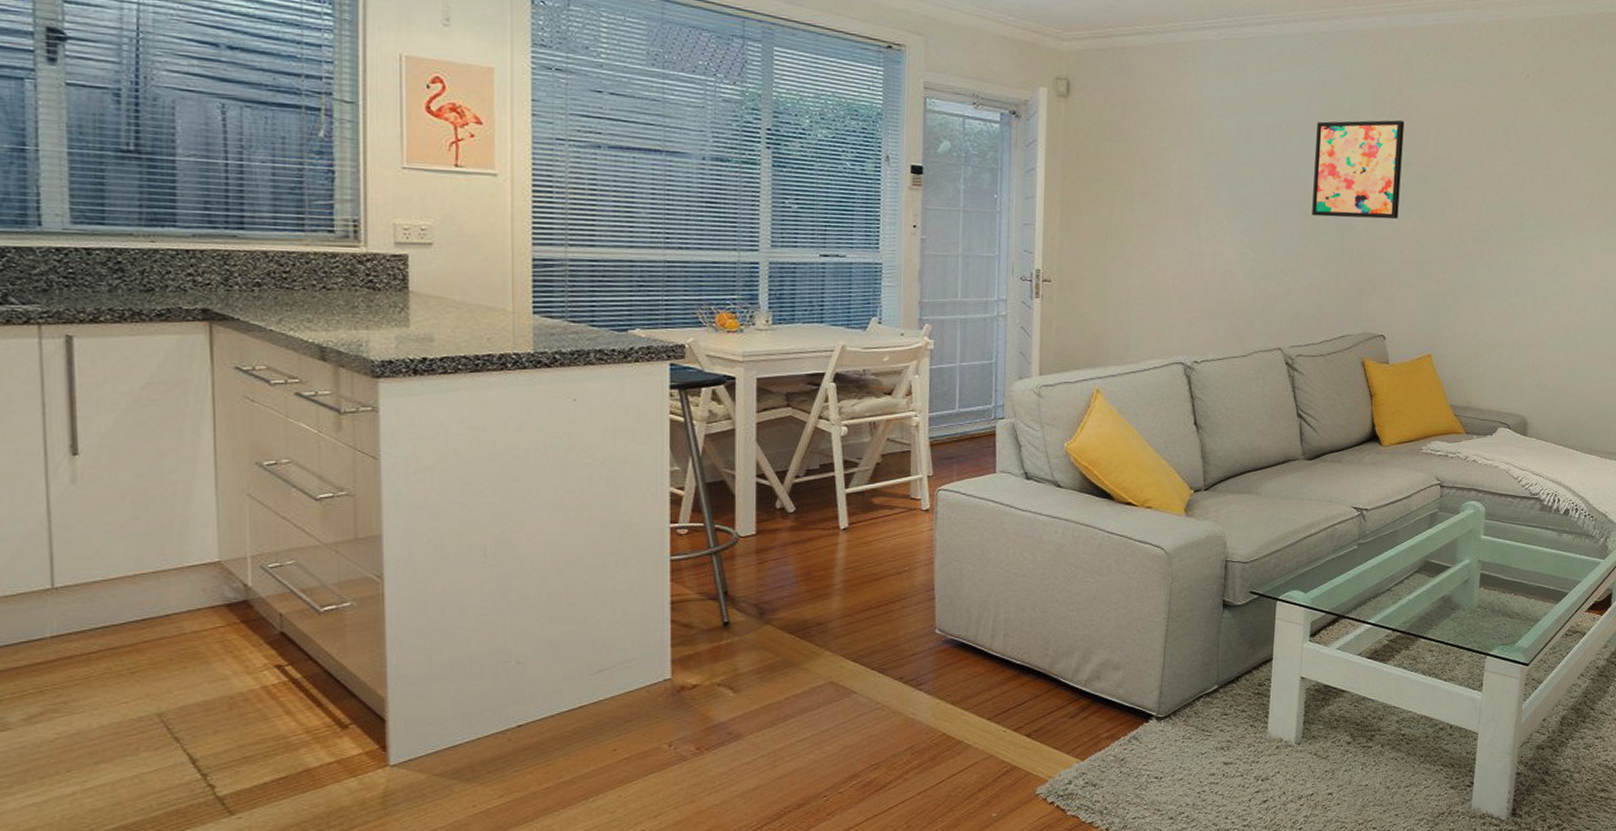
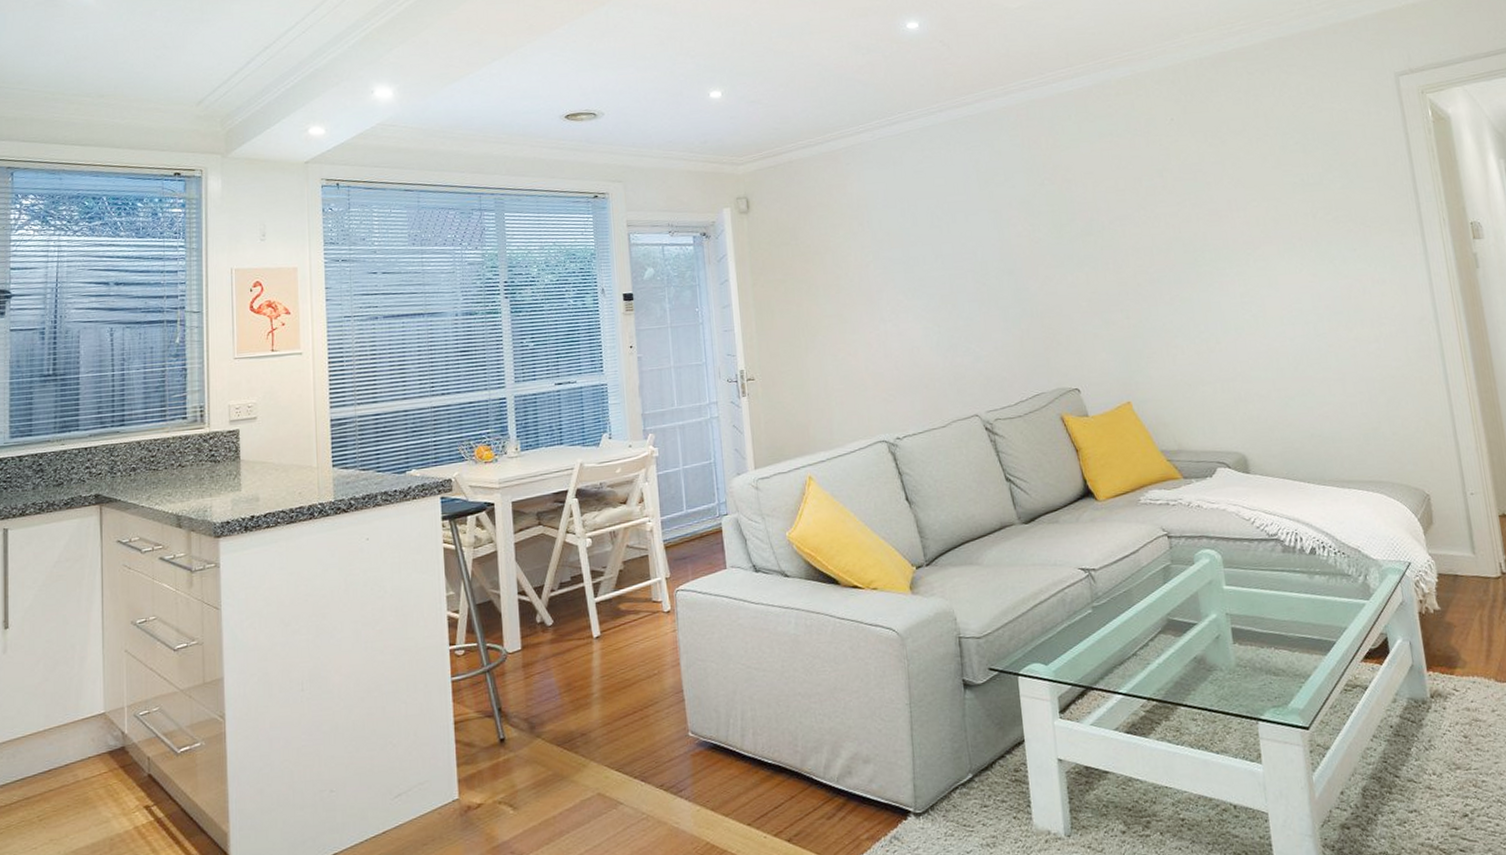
wall art: present [1312,119,1405,219] -> none [976,181,1070,283]

